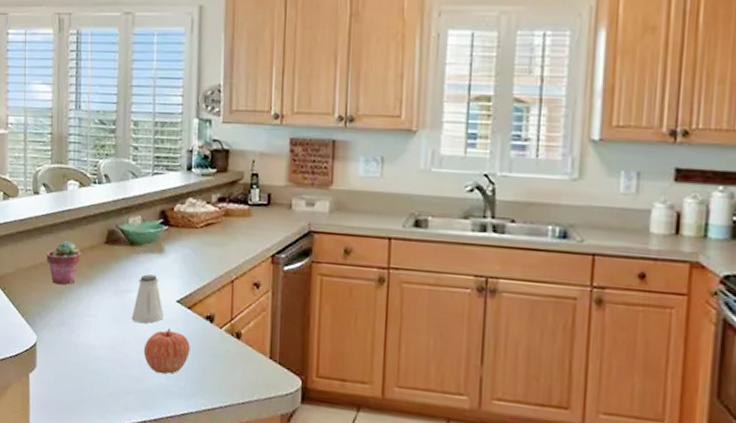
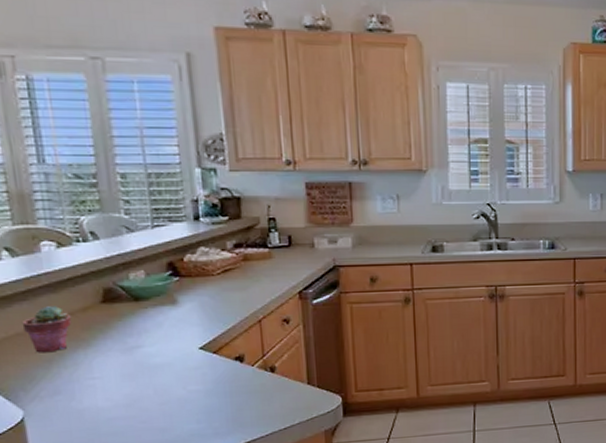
saltshaker: present [131,274,164,323] -> none [146,327,186,375]
apple: present [143,328,190,375] -> none [166,375,221,421]

